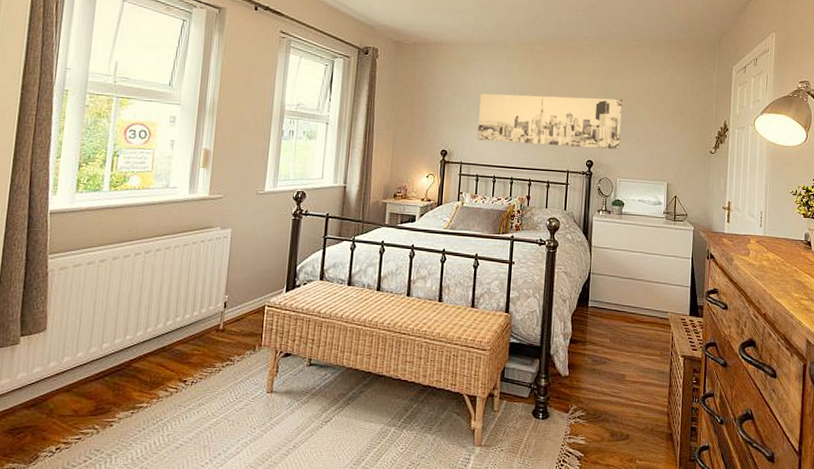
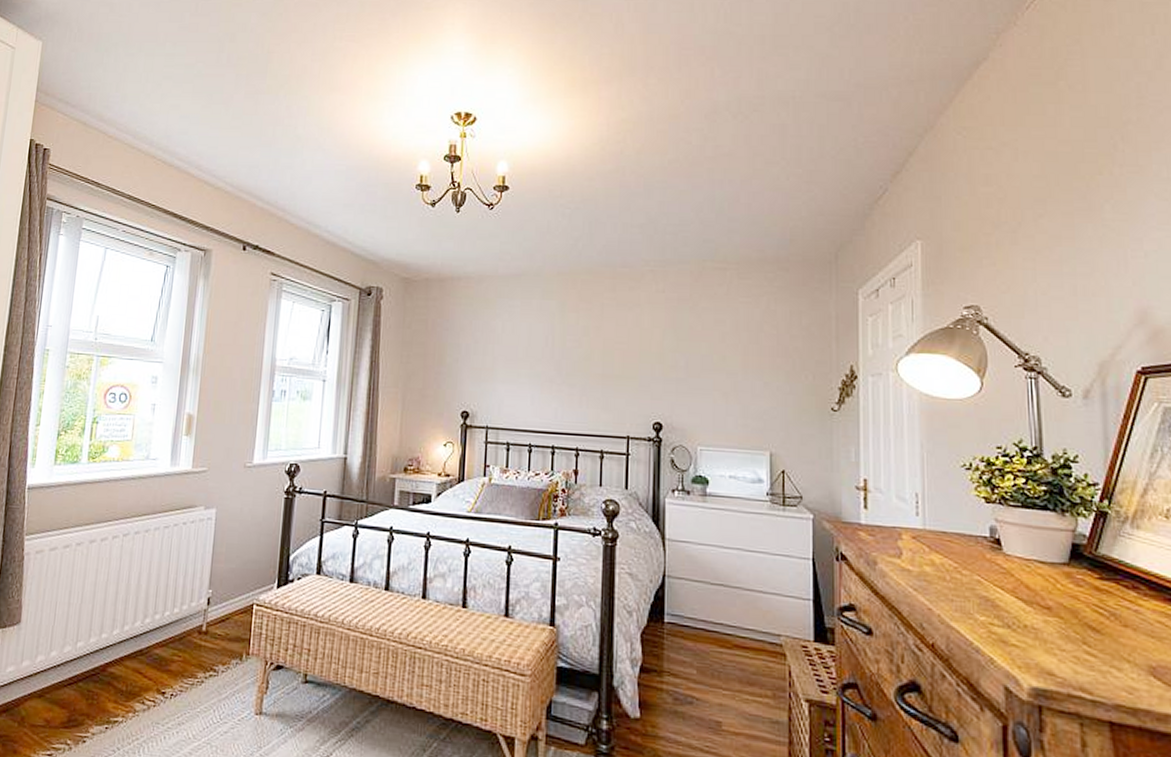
wall art: present [476,93,622,149] -> none [506,338,700,407]

